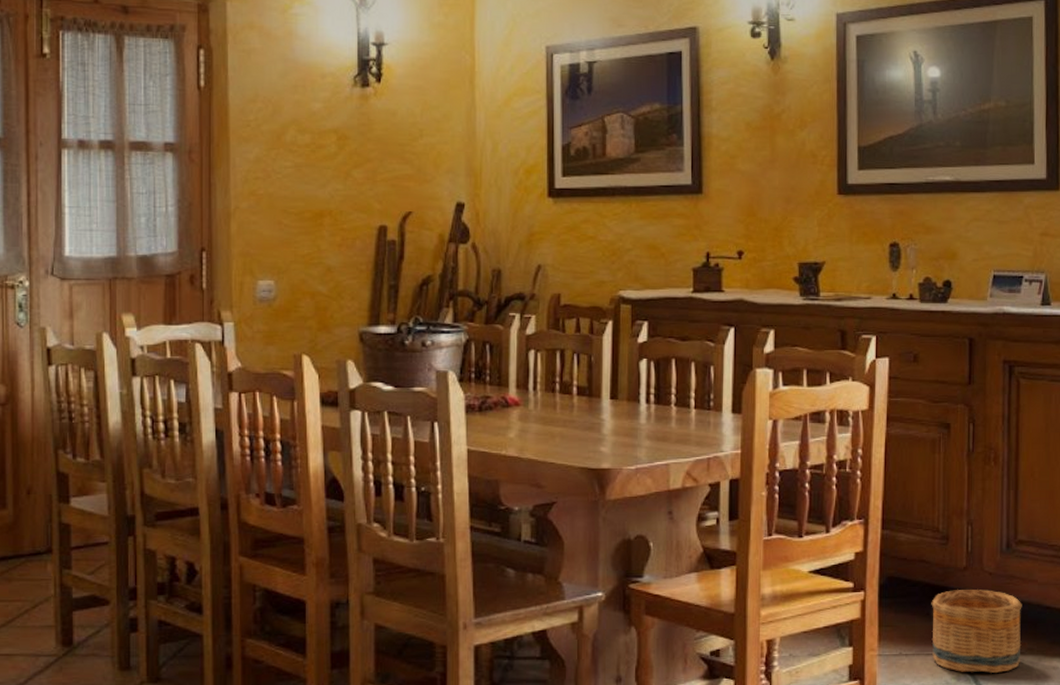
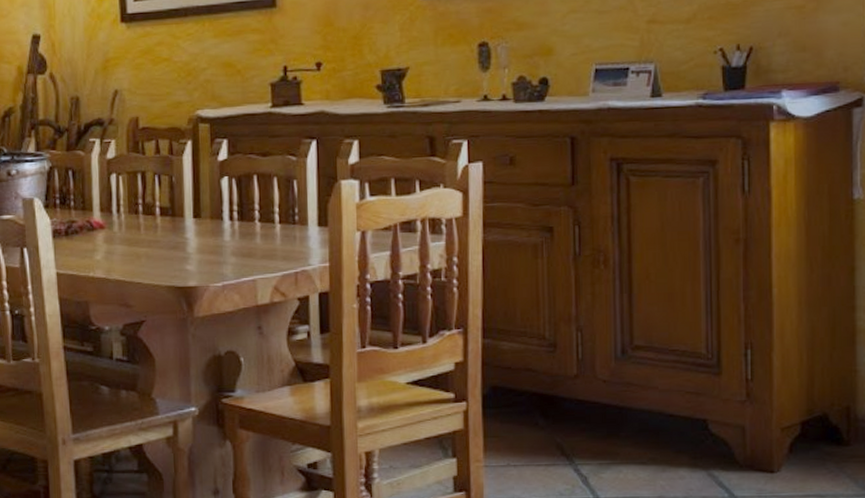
basket: present [931,590,1022,673] -> none [540,398,642,484]

